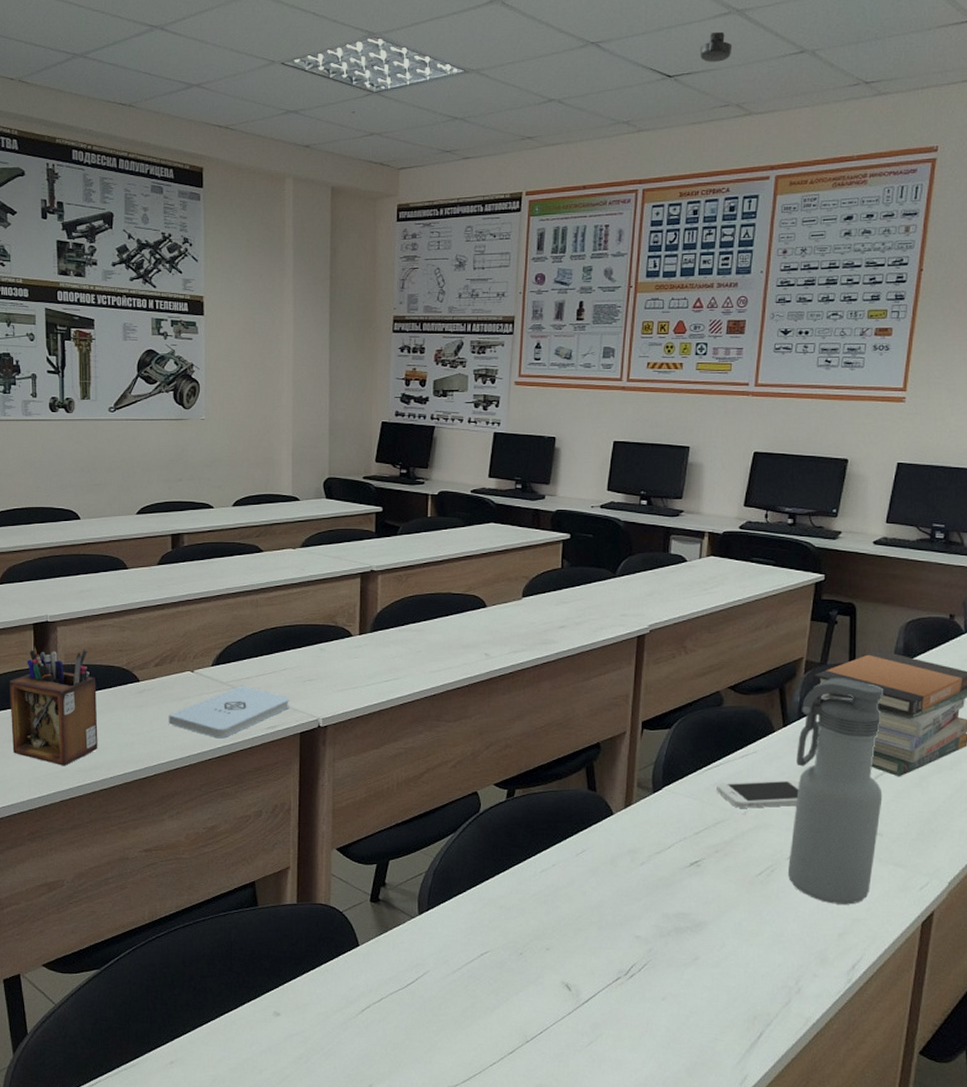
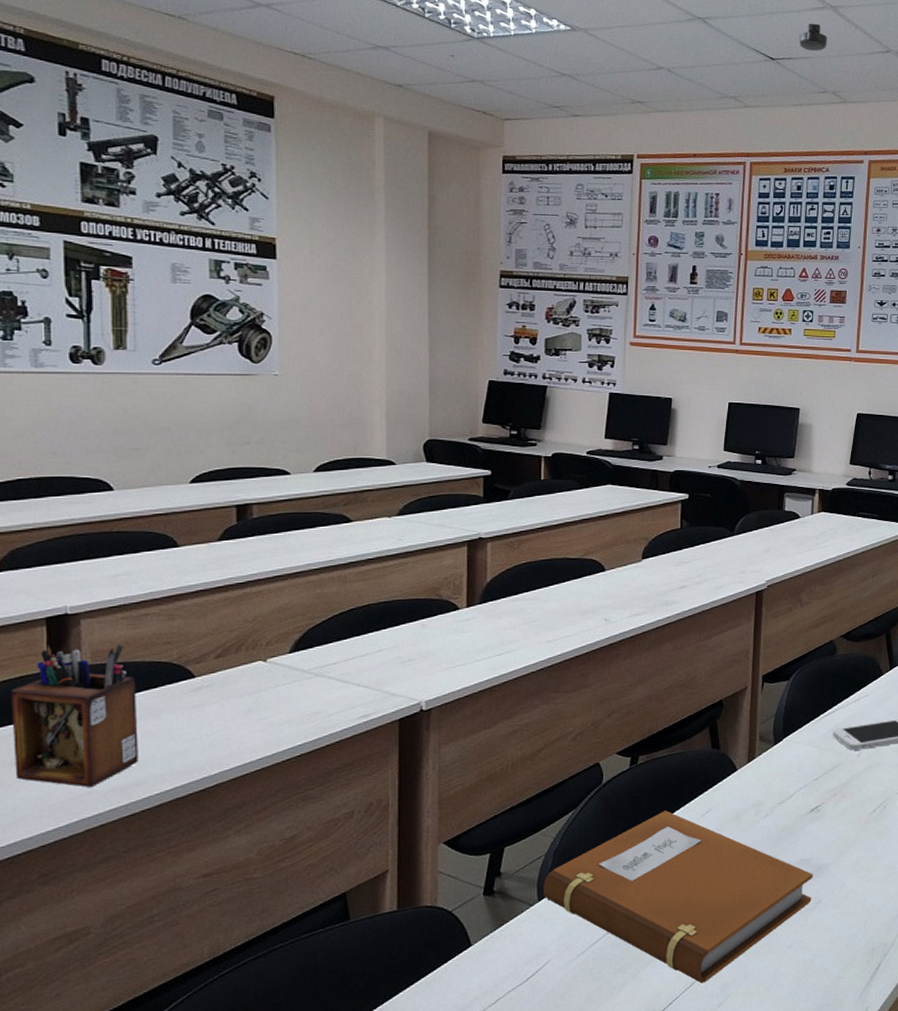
notepad: present [168,685,290,739] -> none [234,672,386,735]
notebook: none [424,845,691,1019] -> present [543,810,813,984]

